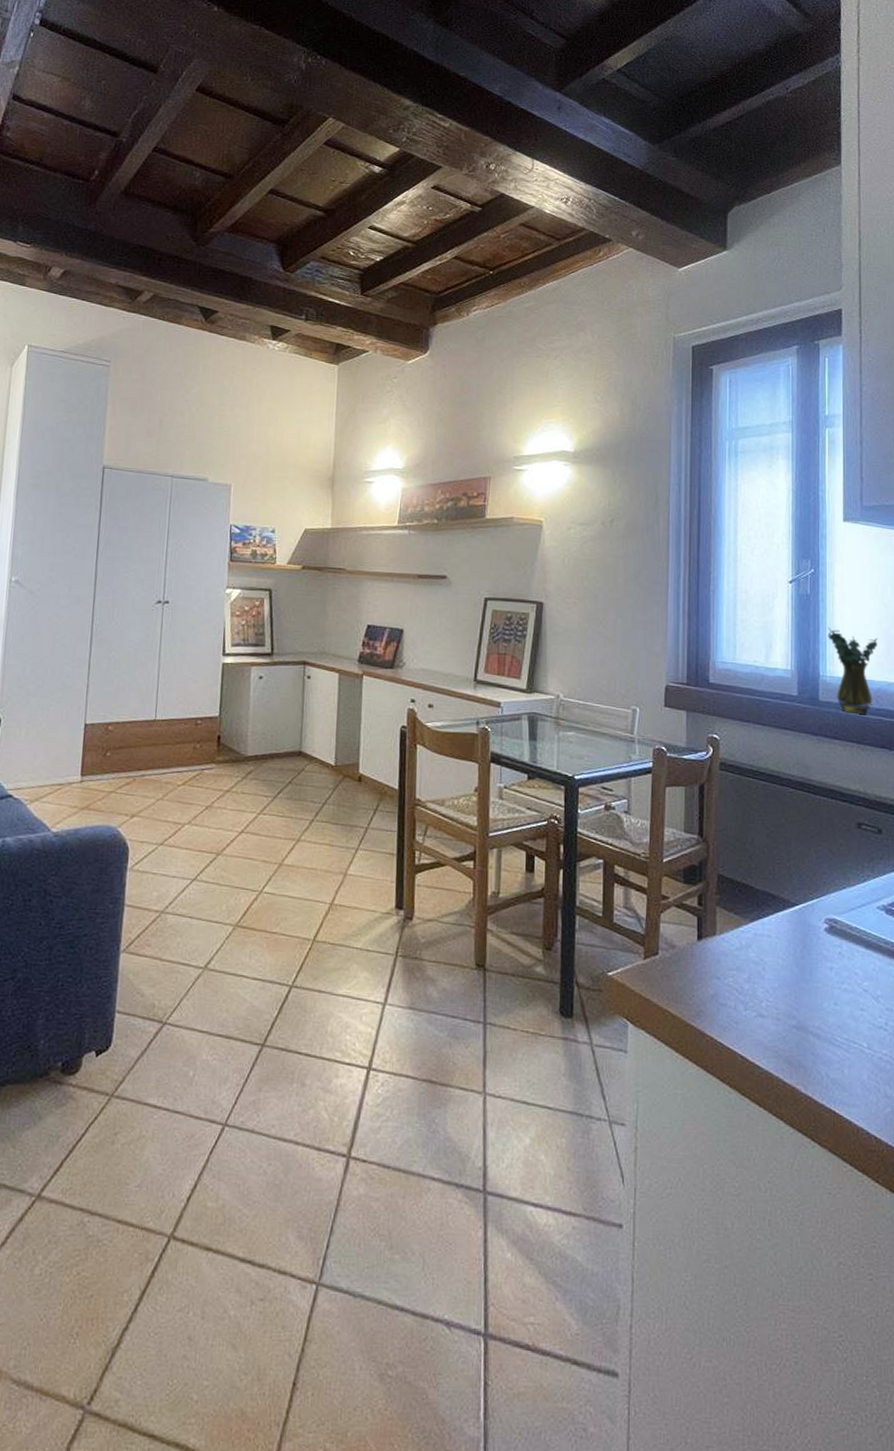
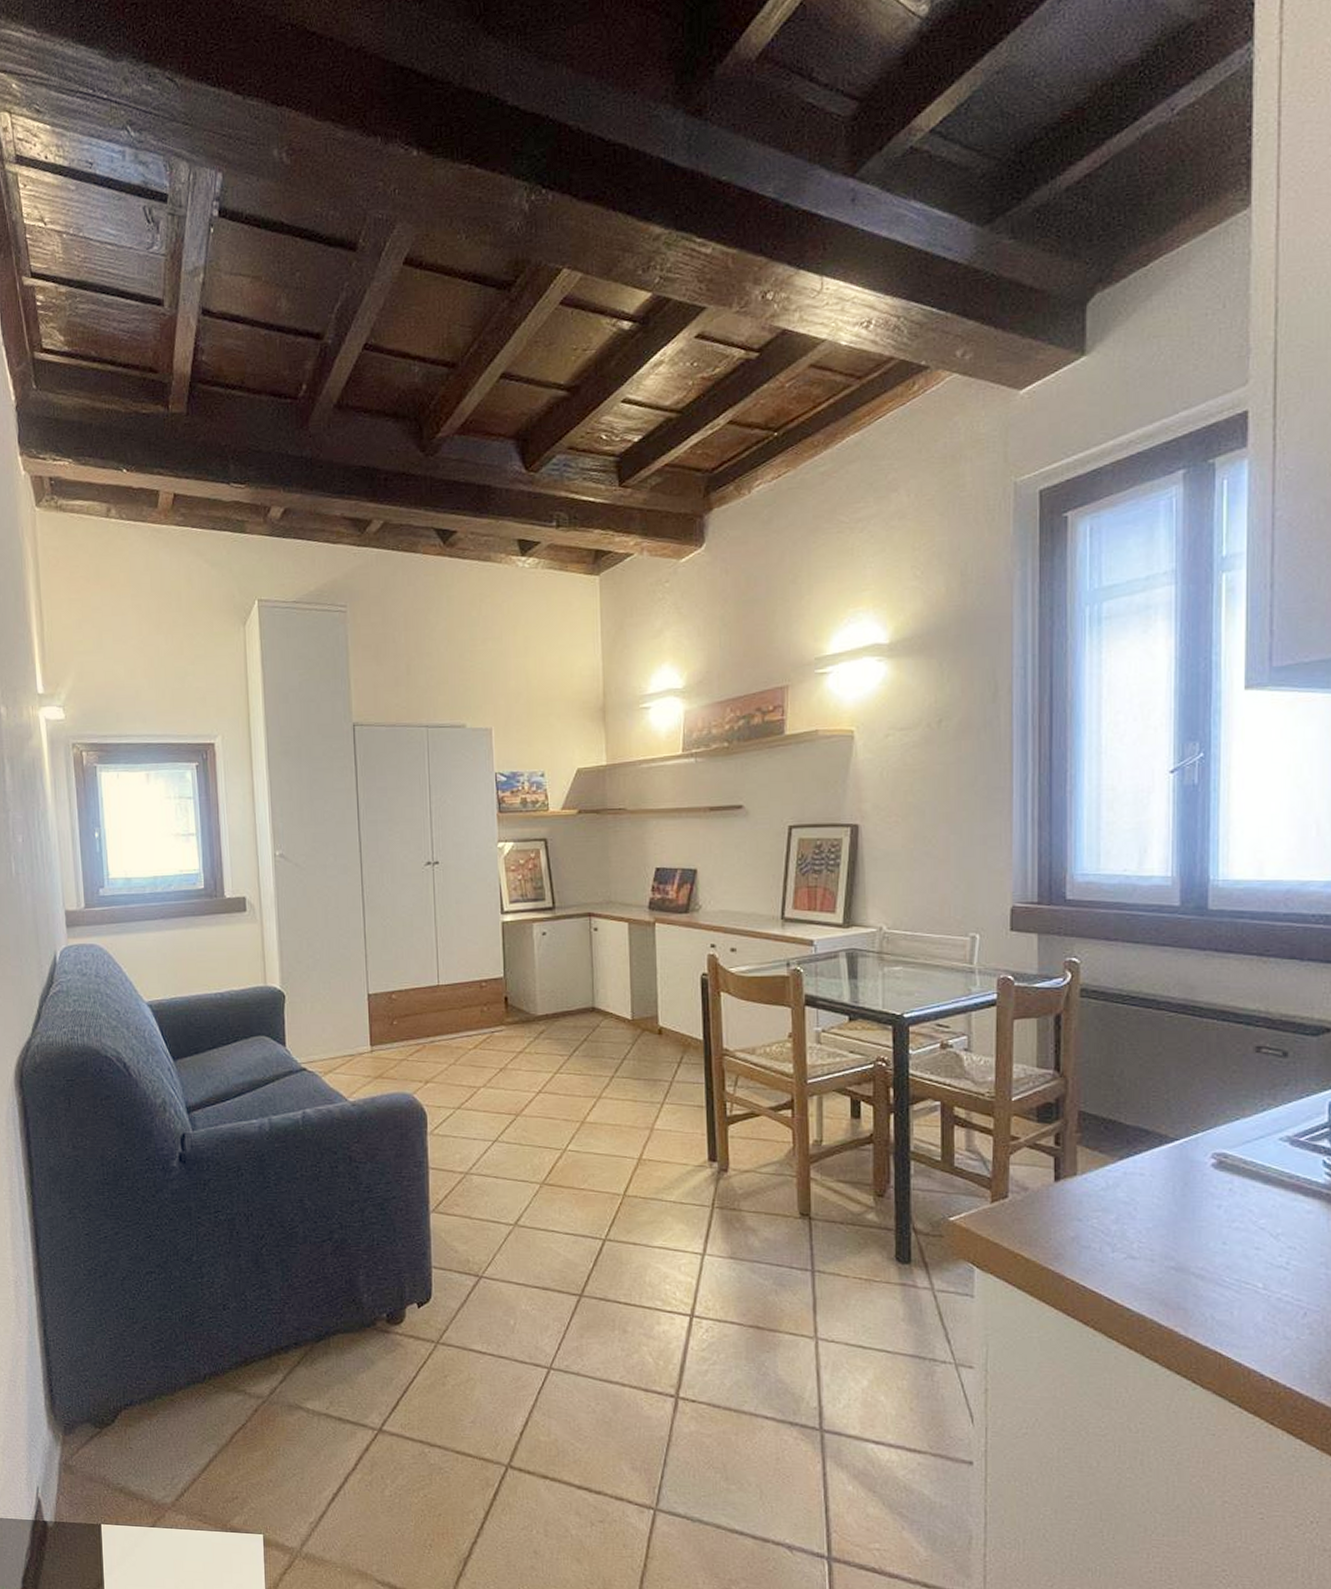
vase: present [827,627,878,715] -> none [1221,821,1289,923]

